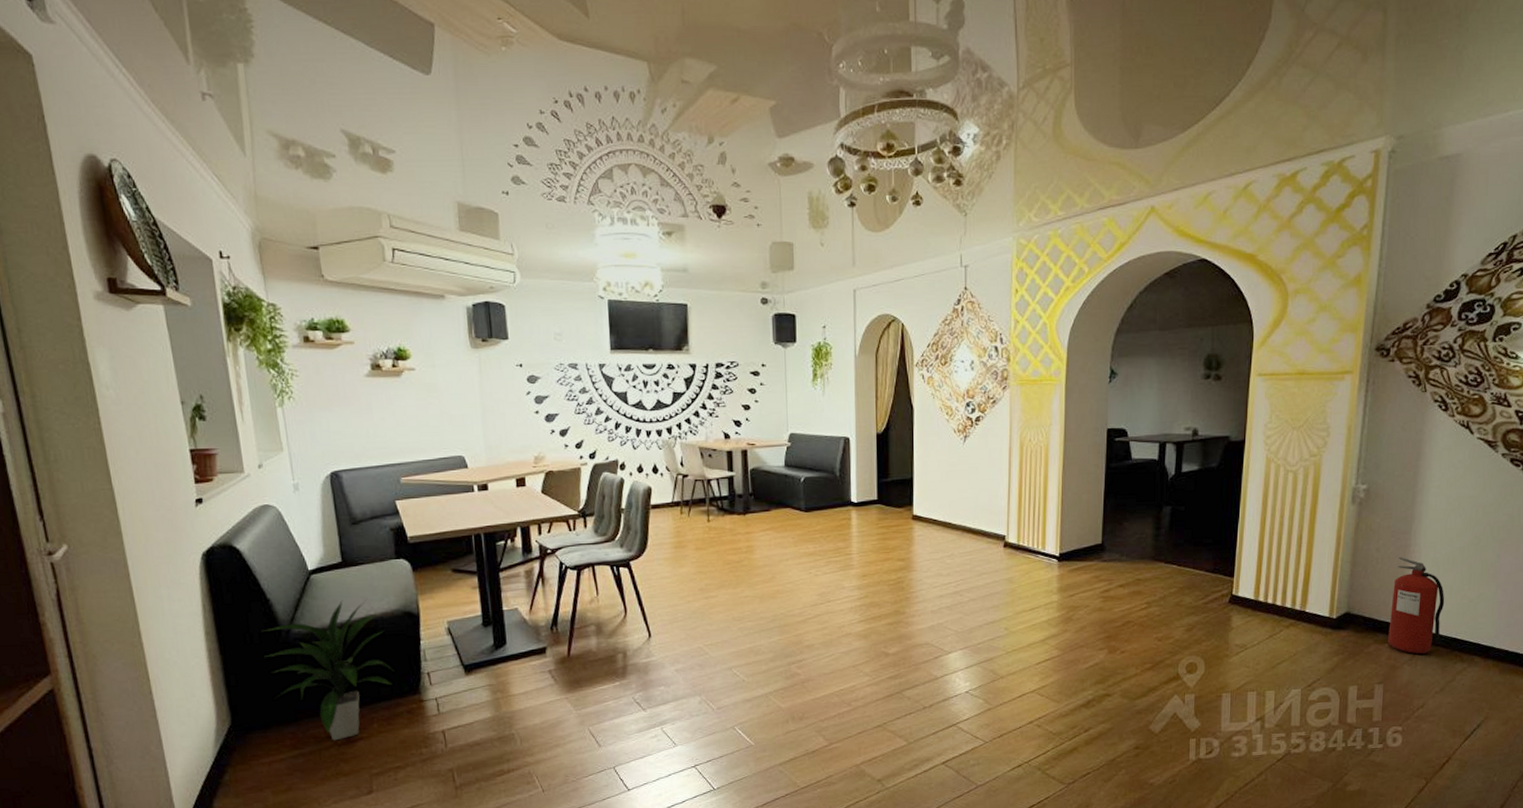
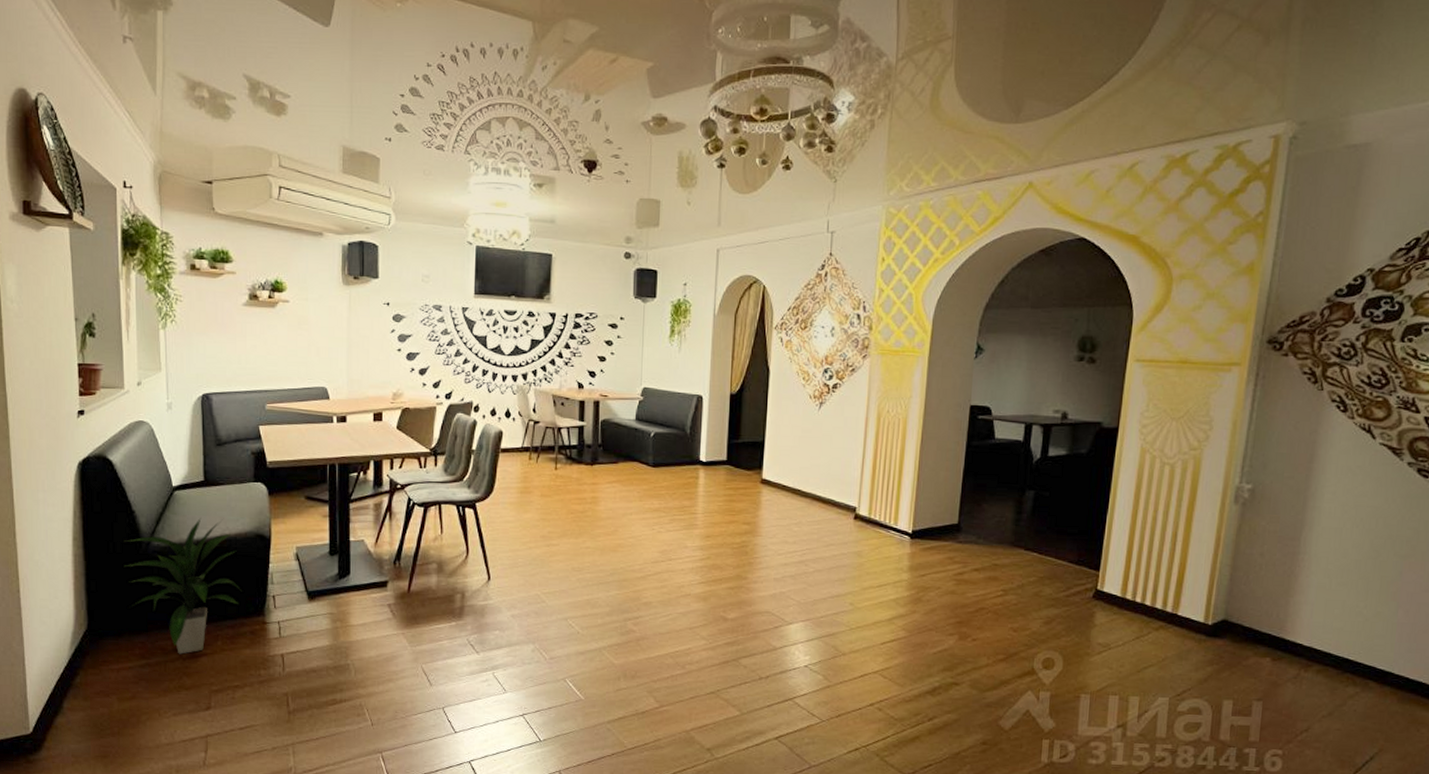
fire extinguisher: present [1388,556,1445,654] -> none [1269,564,1337,672]

